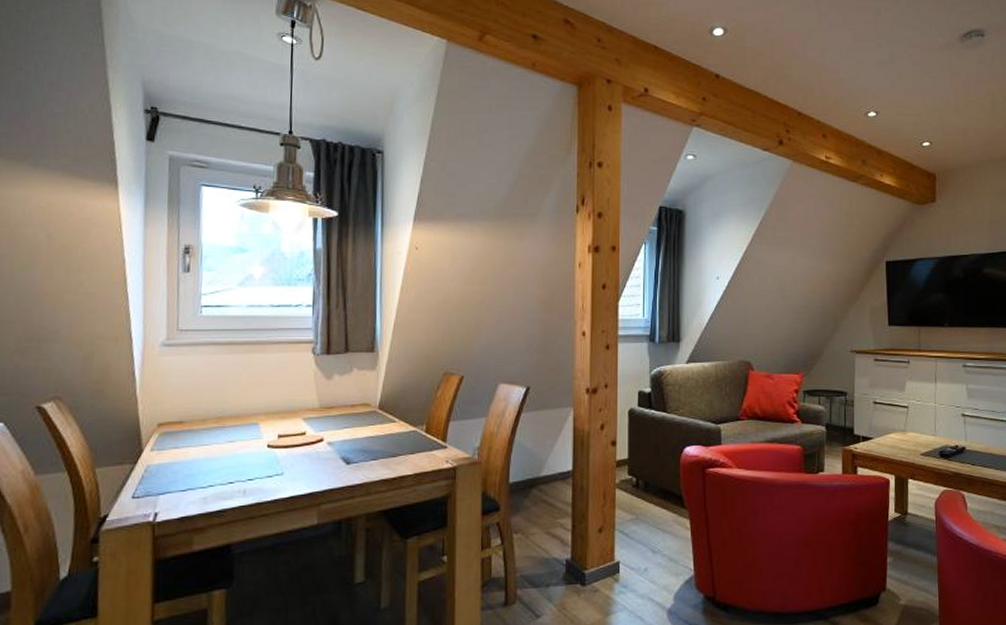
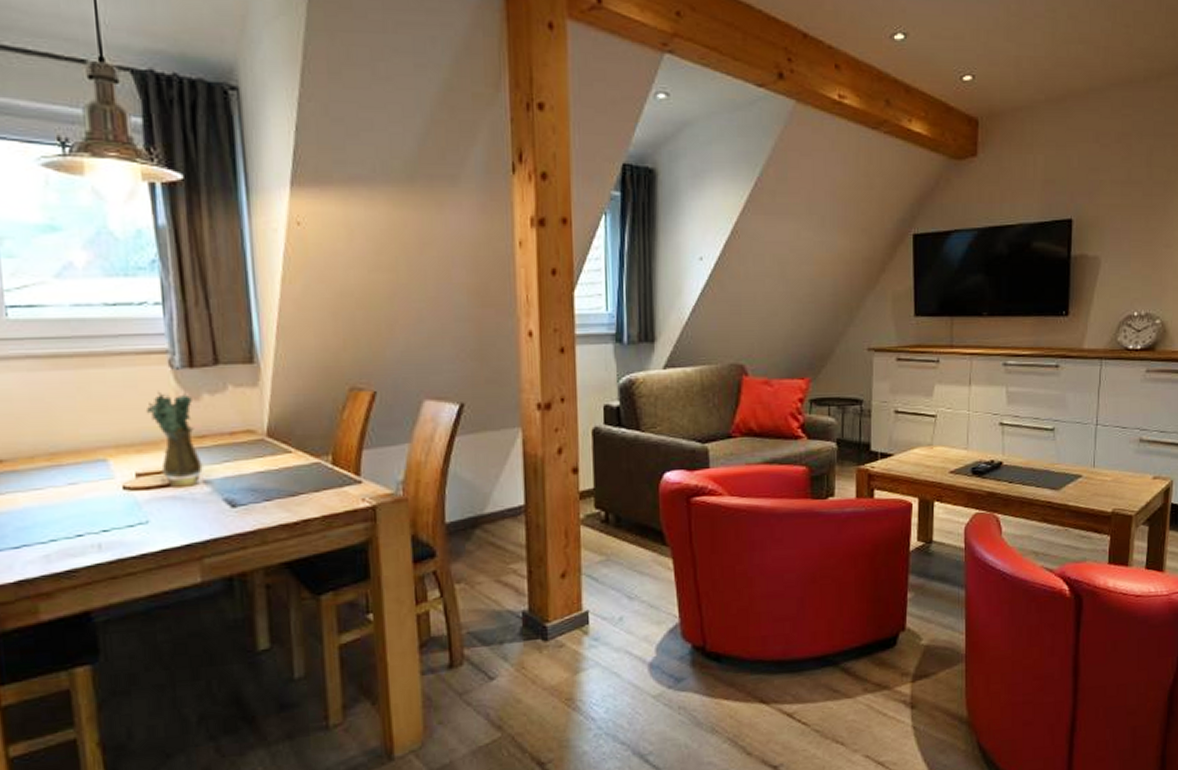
vase: none [291,372,328,448] -> present [145,391,203,489]

